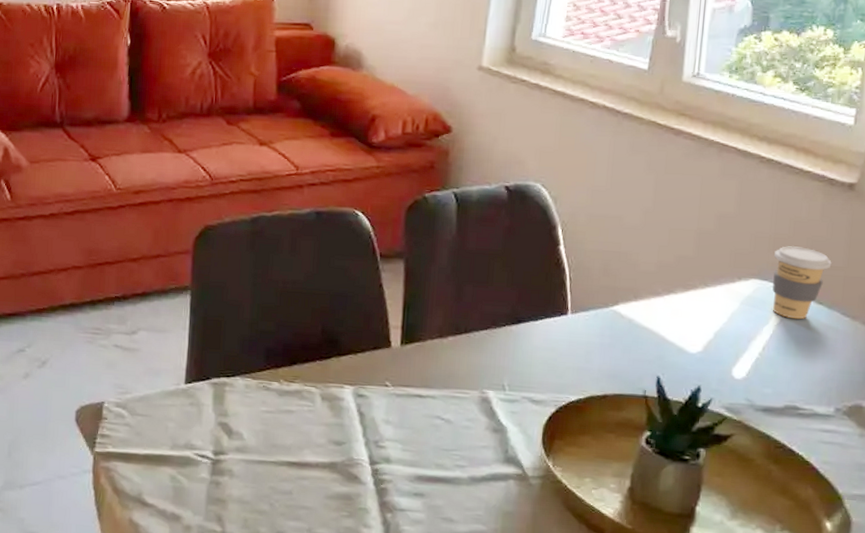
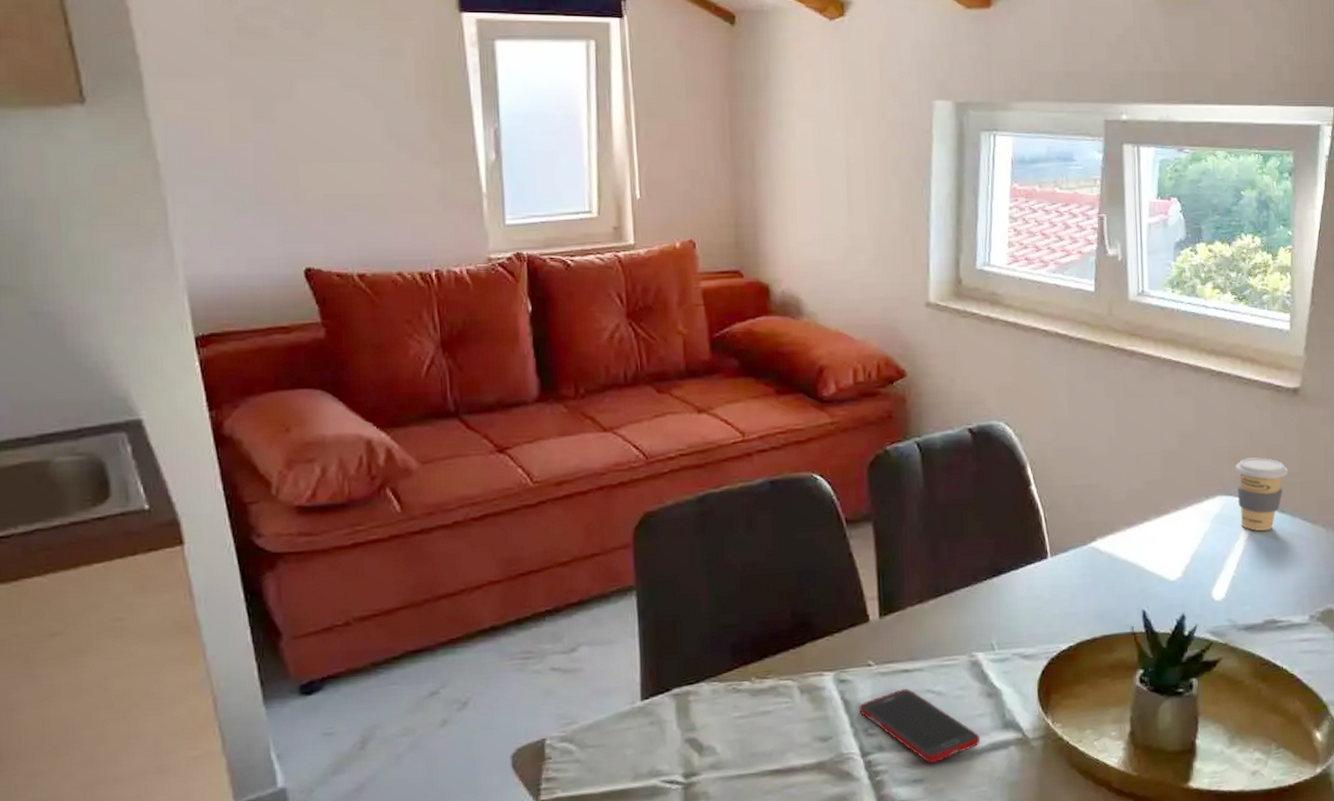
cell phone: none [372,411,481,483] -> present [859,688,980,763]

